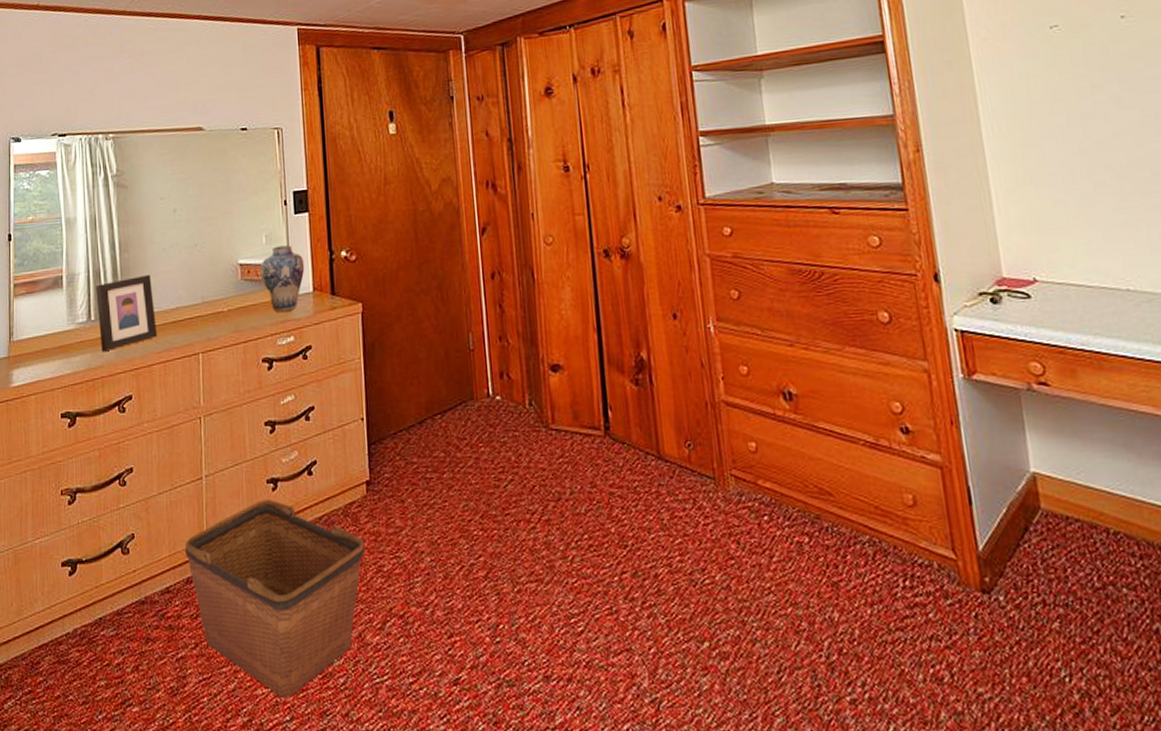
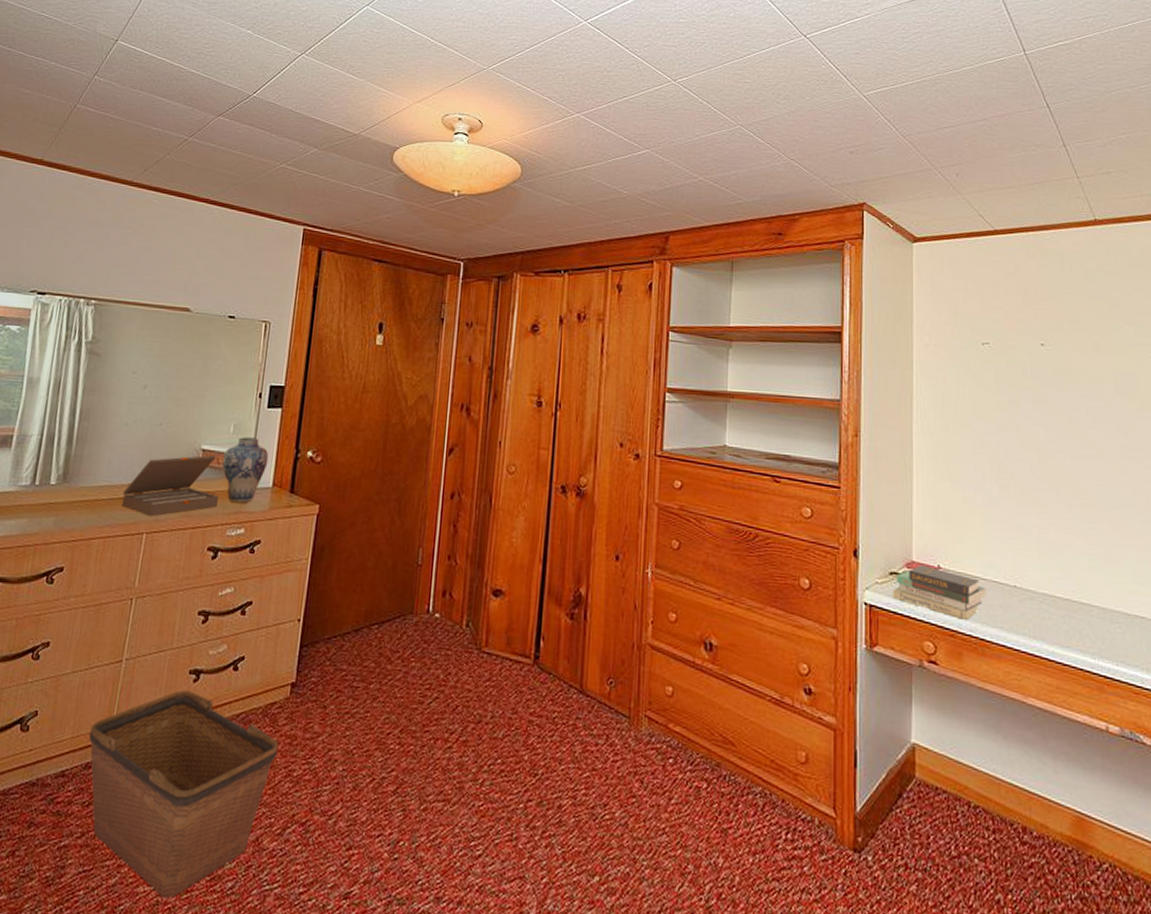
picture frame: present [96,274,158,352] -> none [40,446,108,519]
jewelry box: none [173,268,264,337] -> present [121,455,218,517]
books: none [984,280,1096,333] -> present [892,565,987,620]

